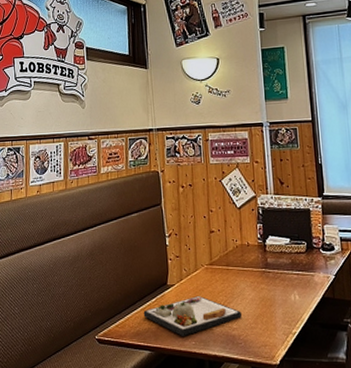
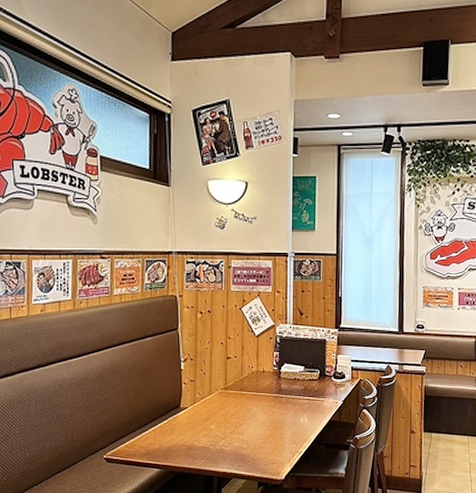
dinner plate: present [143,296,242,336] -> none [154,419,252,455]

